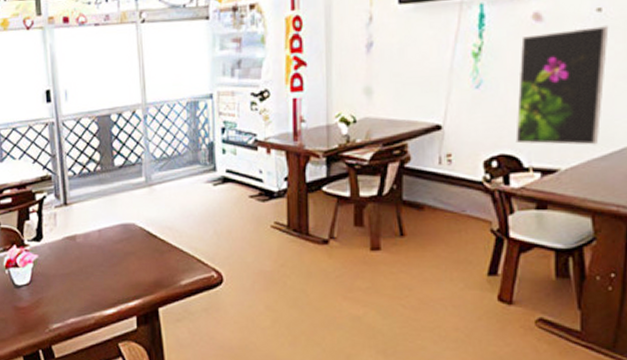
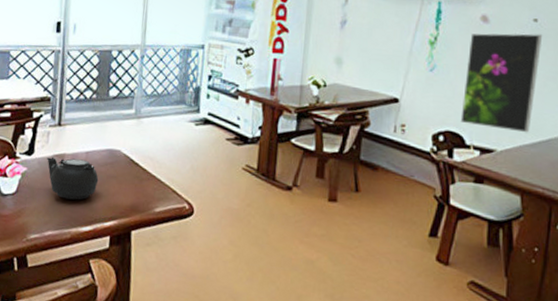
teapot: none [57,238,116,283] -> present [46,156,99,200]

